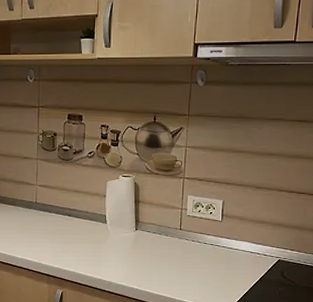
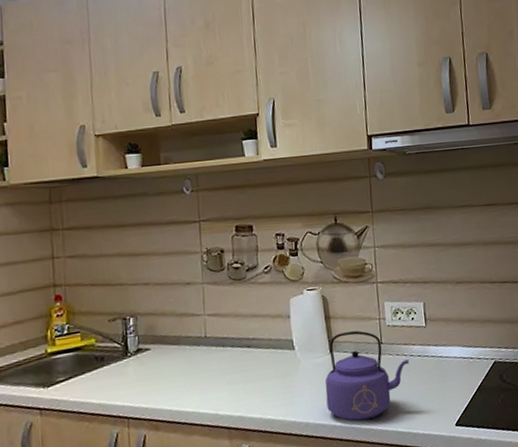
kettle: none [128,216,202,288] -> present [325,330,409,422]

